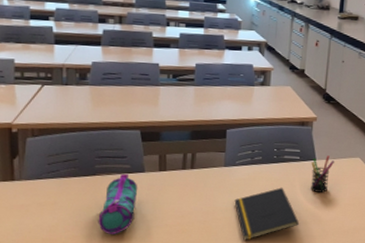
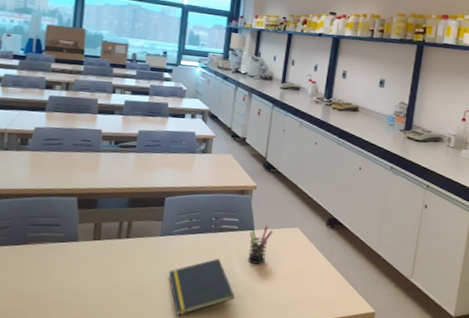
pencil case: present [98,173,138,235] -> none [24,242,70,310]

